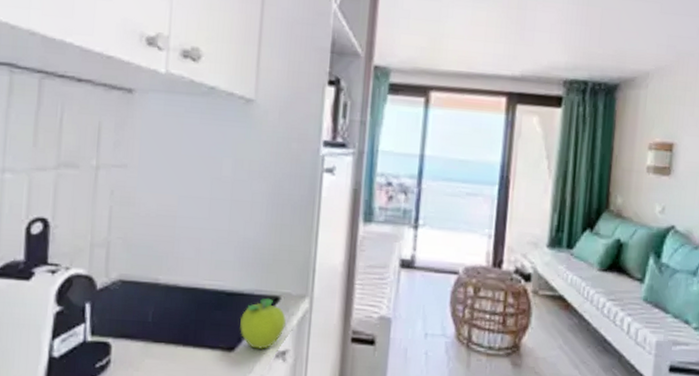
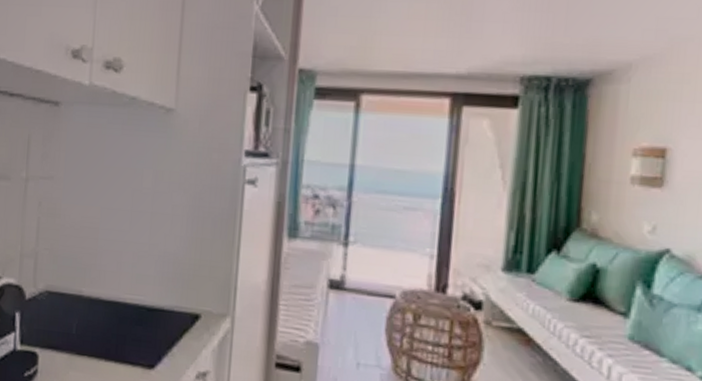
fruit: present [240,298,286,349] -> none [160,316,207,369]

